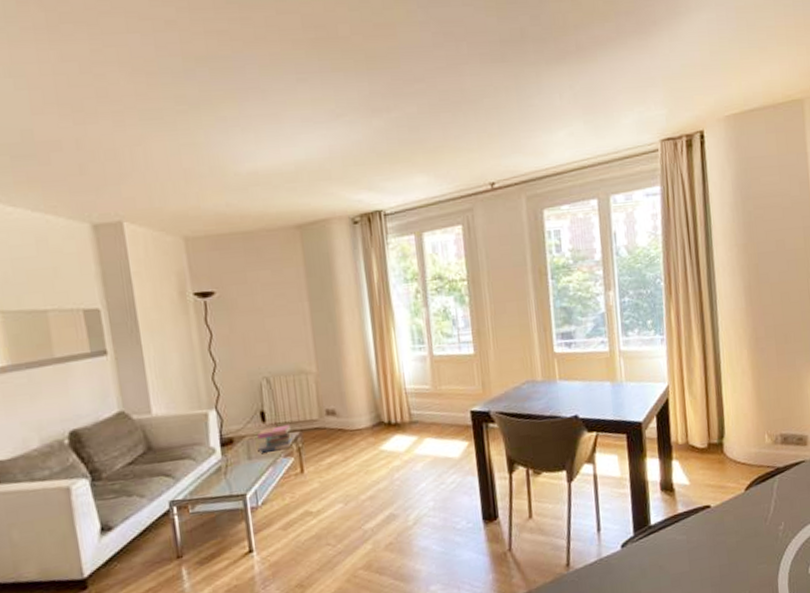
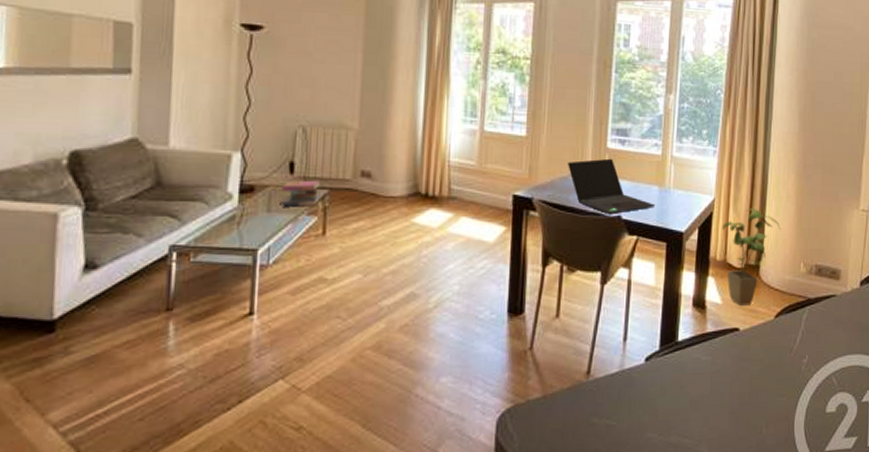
laptop: none [517,362,610,416] -> present [567,158,656,214]
house plant: none [680,388,740,484] -> present [722,208,781,306]

